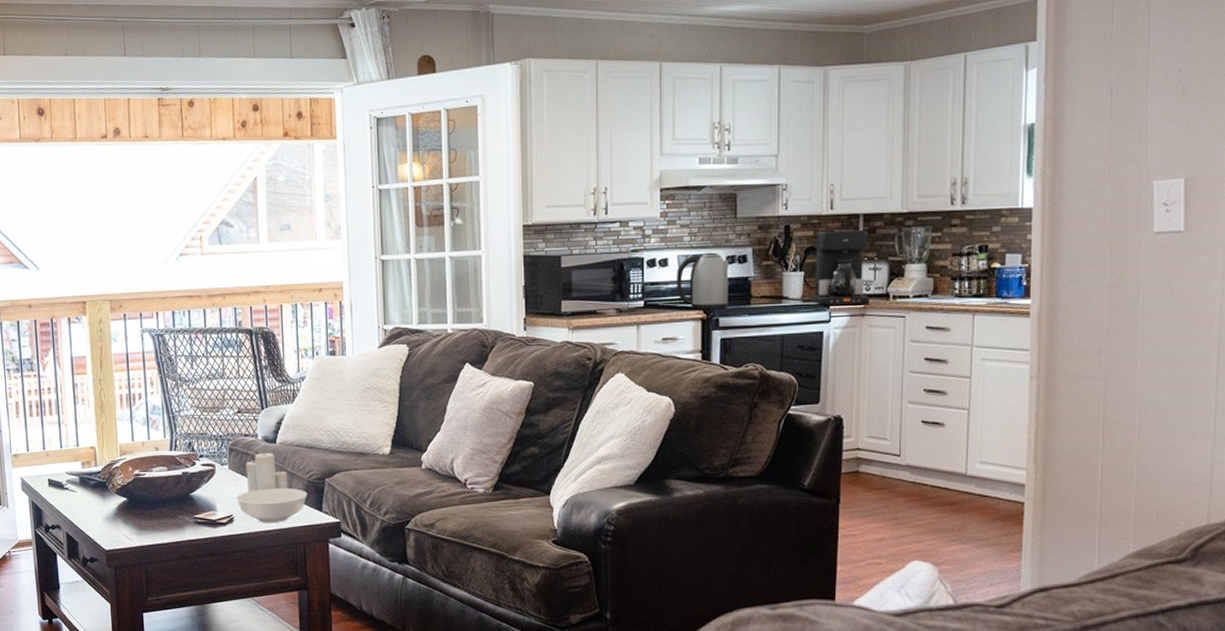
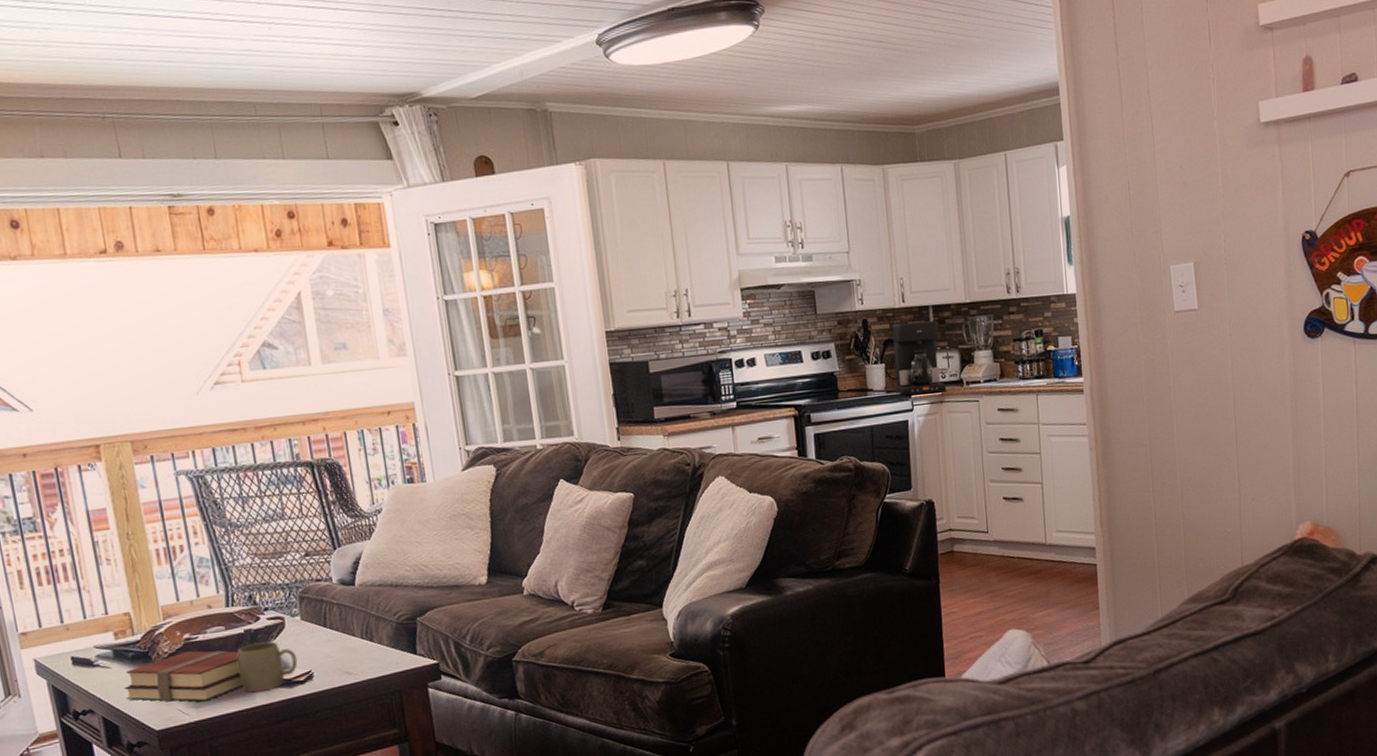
books: none [84,486,177,530] -> present [124,650,244,702]
mug: none [174,485,222,528] -> present [236,641,298,692]
bowl: present [236,487,308,523] -> none [314,632,398,675]
candle: present [246,448,288,493] -> none [321,592,374,644]
kettle: present [677,252,730,311] -> none [765,349,818,408]

